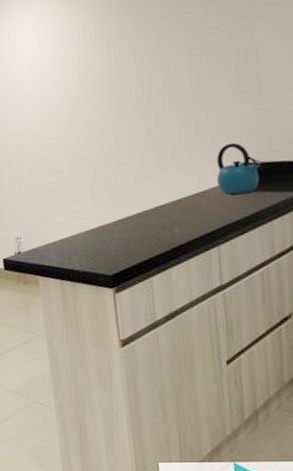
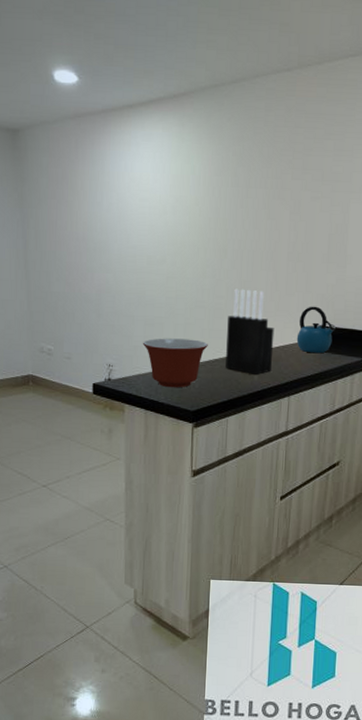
mixing bowl: none [48,199,118,254] -> present [142,338,208,388]
knife block: none [136,136,193,227] -> present [225,288,275,375]

